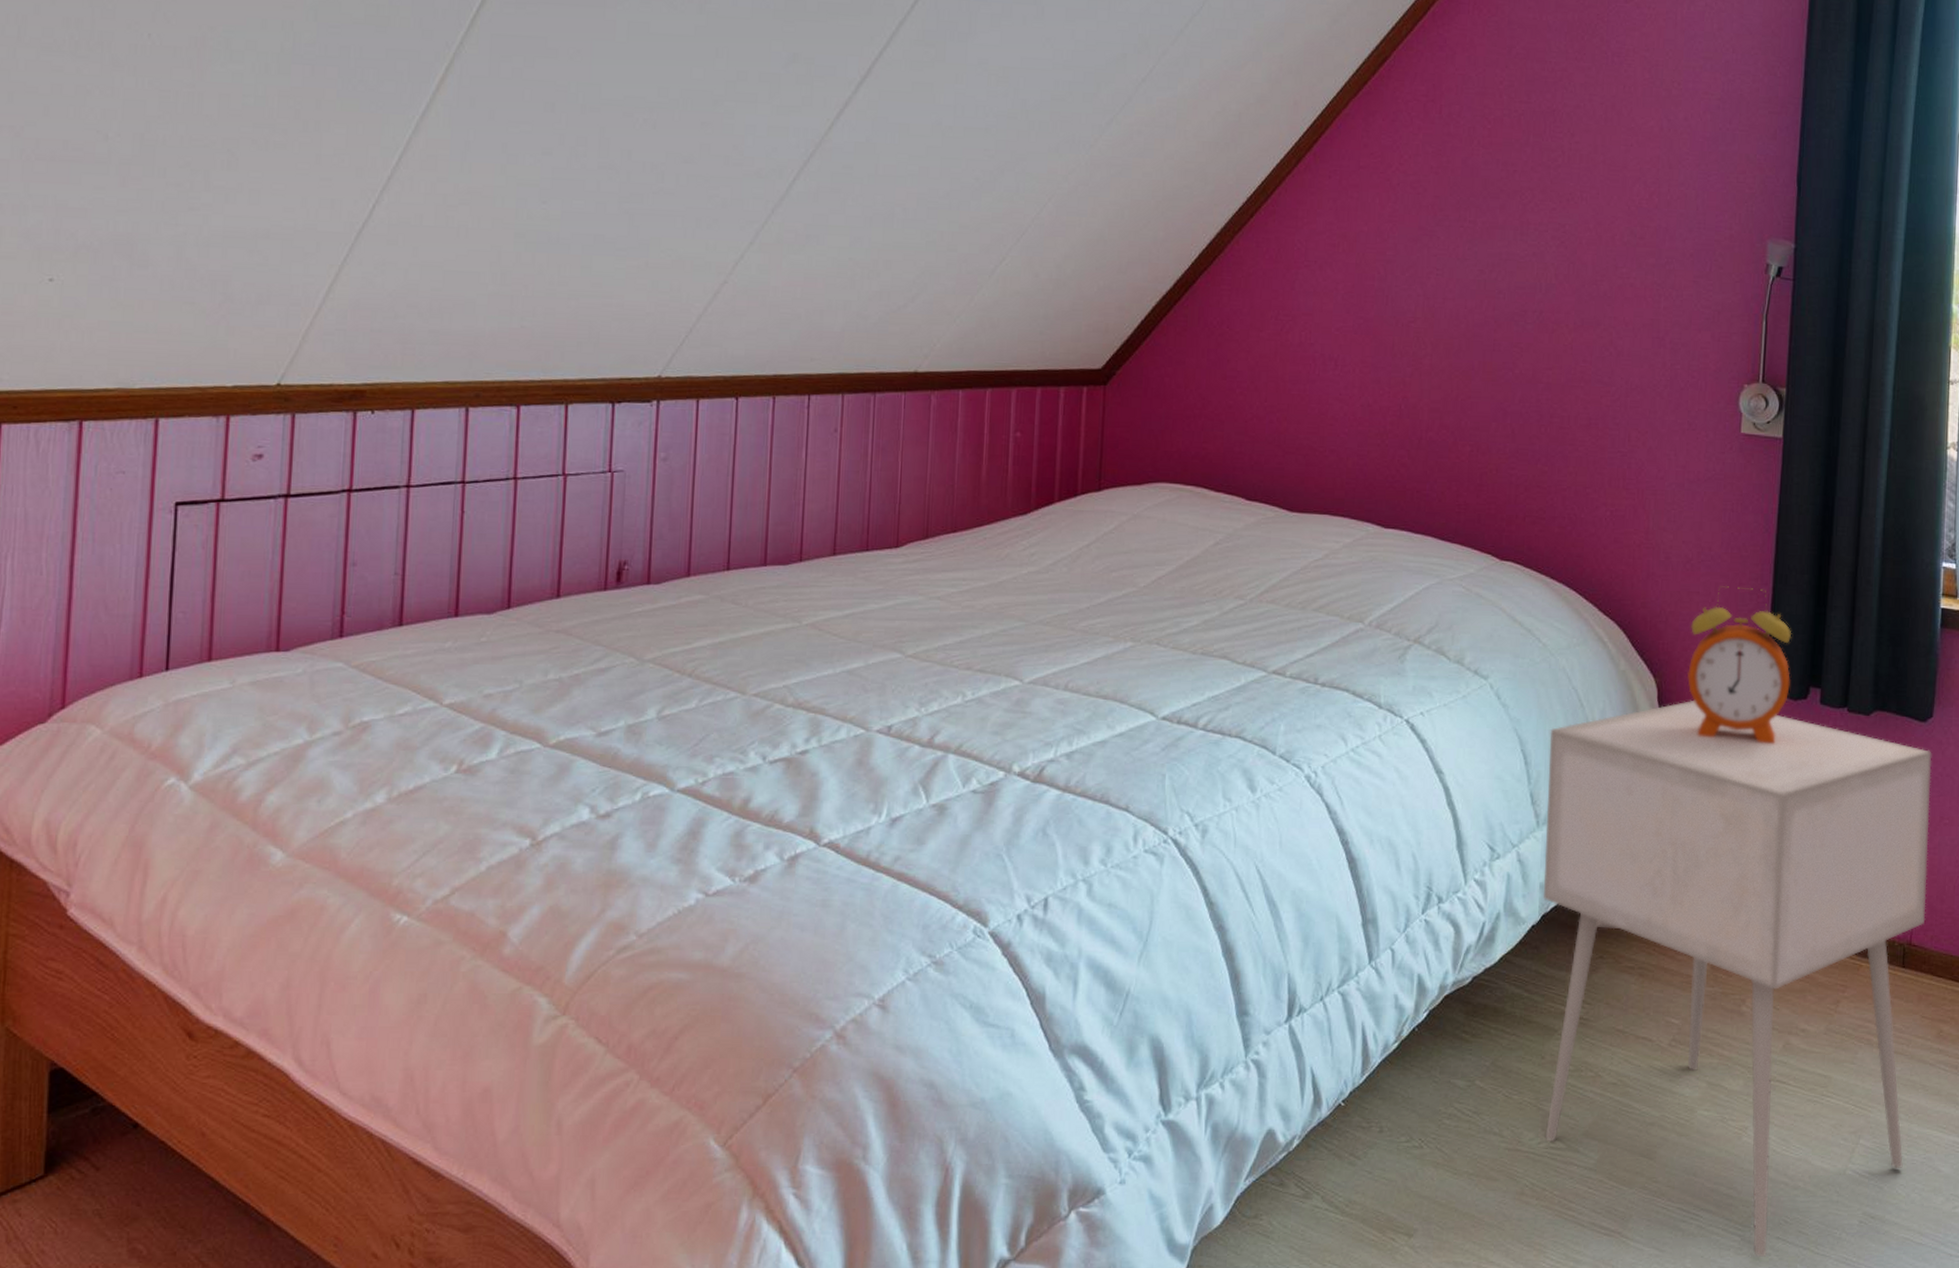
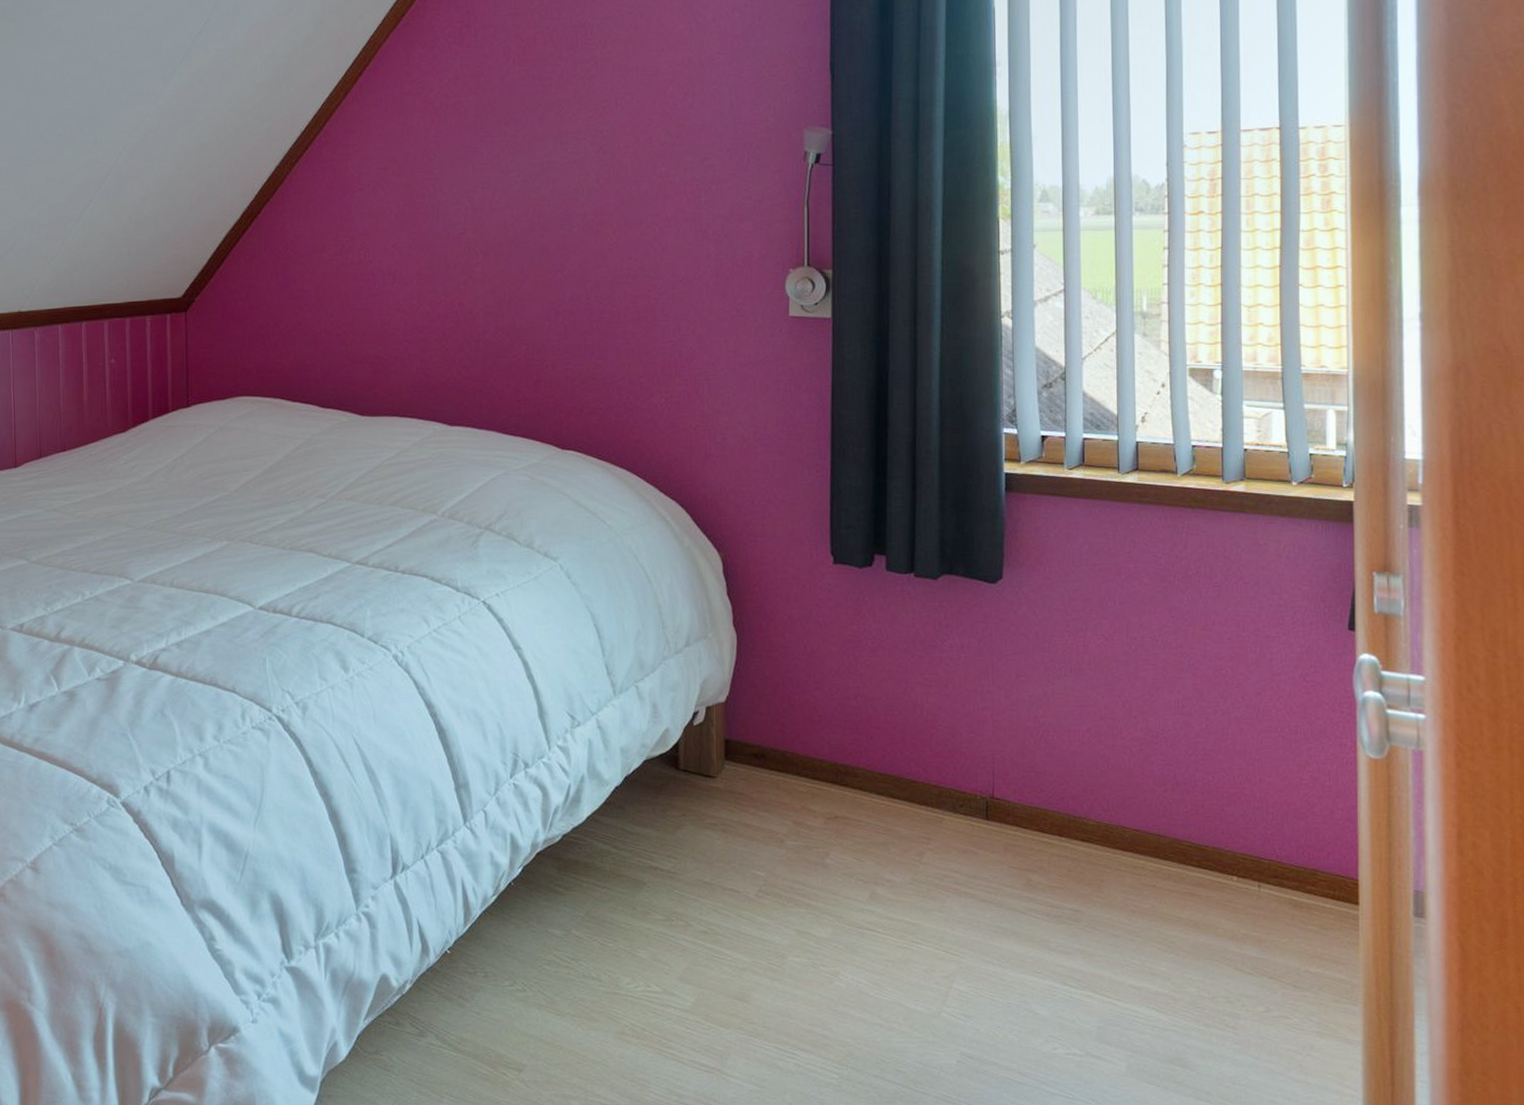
nightstand: present [1543,699,1932,1257] -> none [620,571,1007,1093]
alarm clock: present [1687,586,1792,744] -> none [751,462,854,610]

